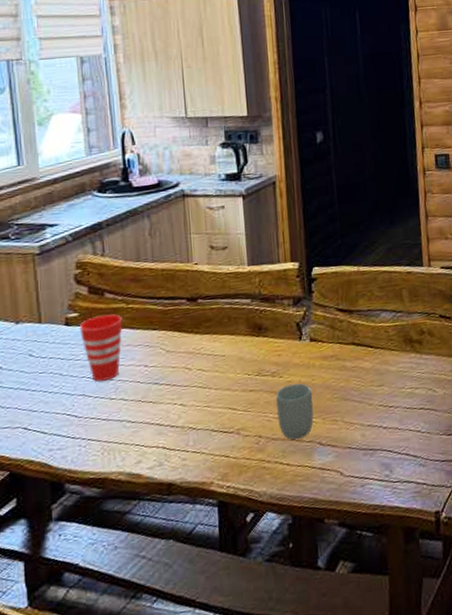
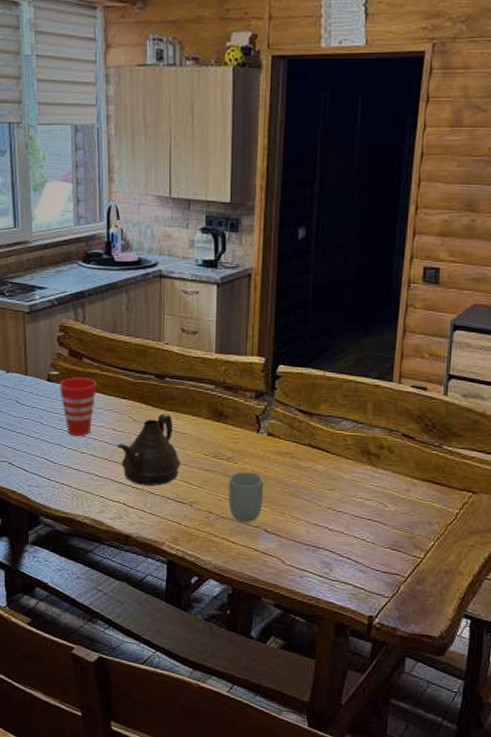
teapot: none [151,337,222,422] -> present [118,413,180,486]

